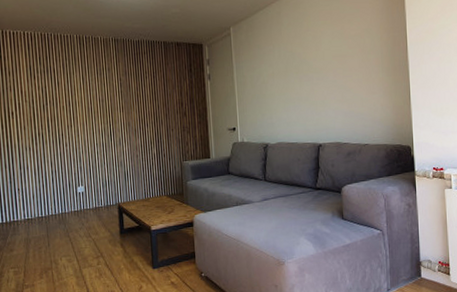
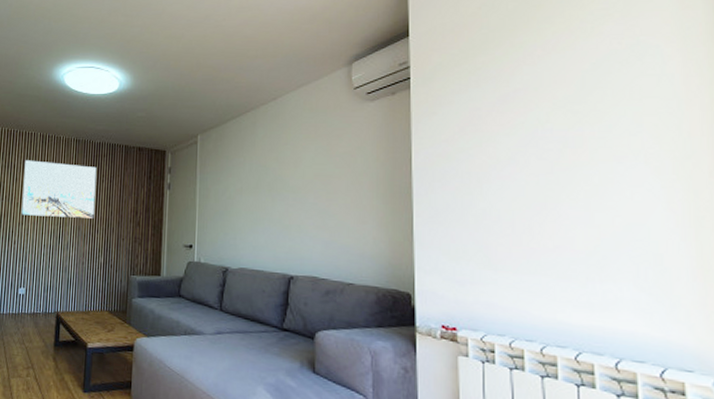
wall art: none [64,63,142,118] -> present [21,160,97,218]

